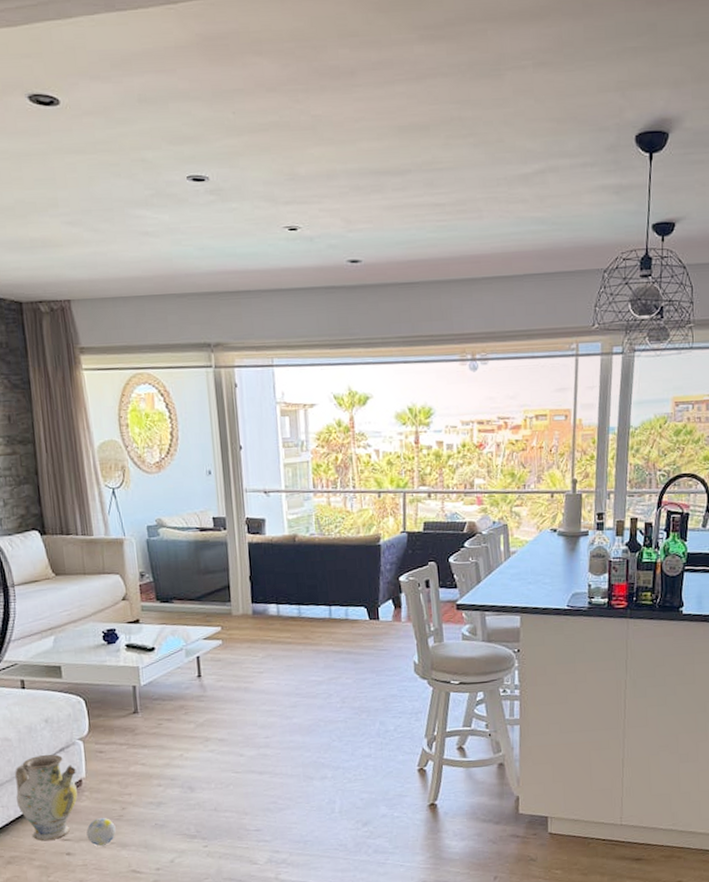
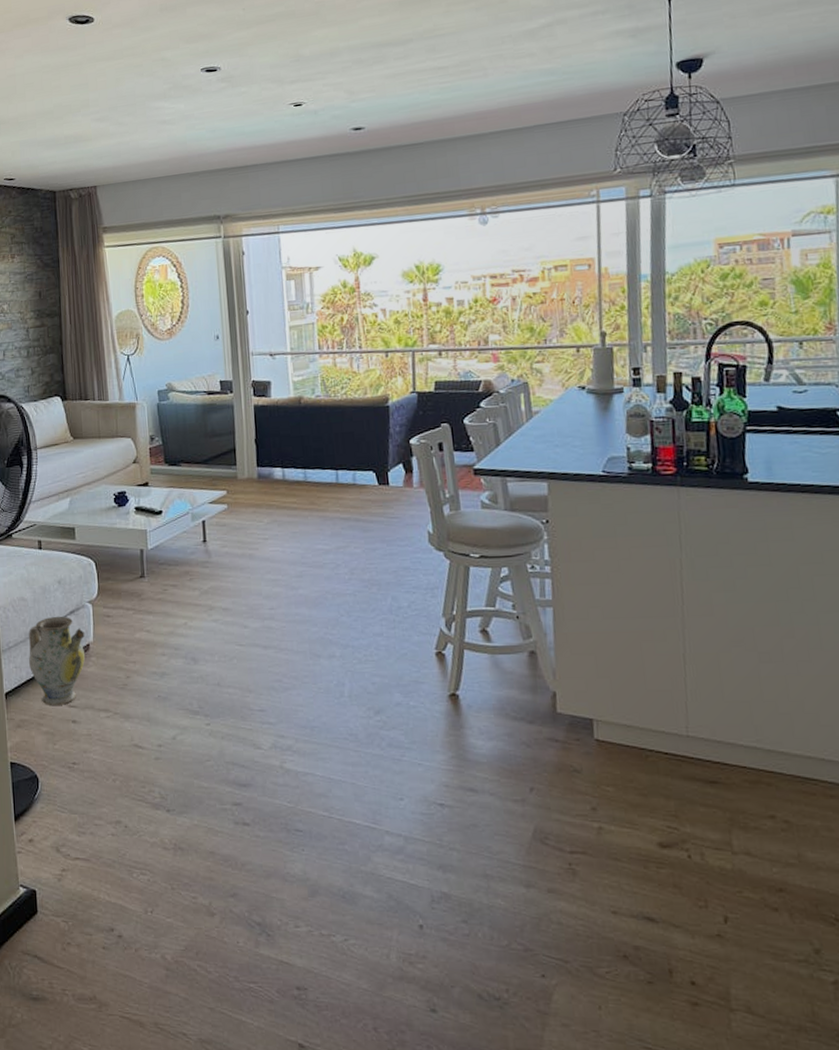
decorative ball: present [86,817,116,846] -> none [92,685,120,715]

